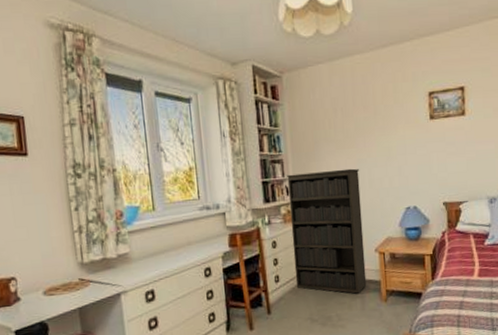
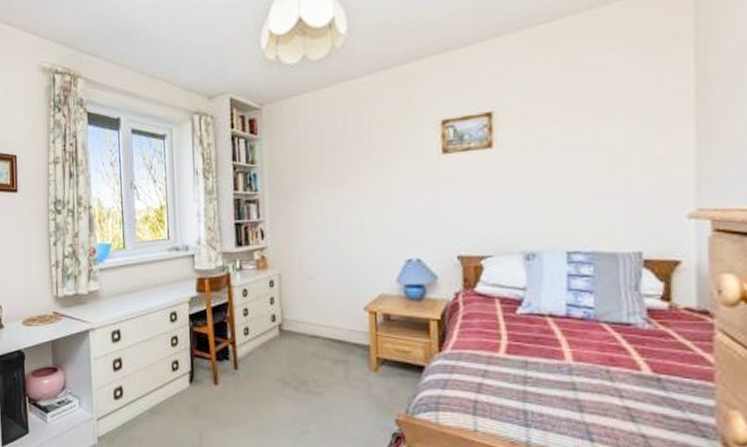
bookshelf: present [287,168,367,294] -> none [262,211,352,358]

